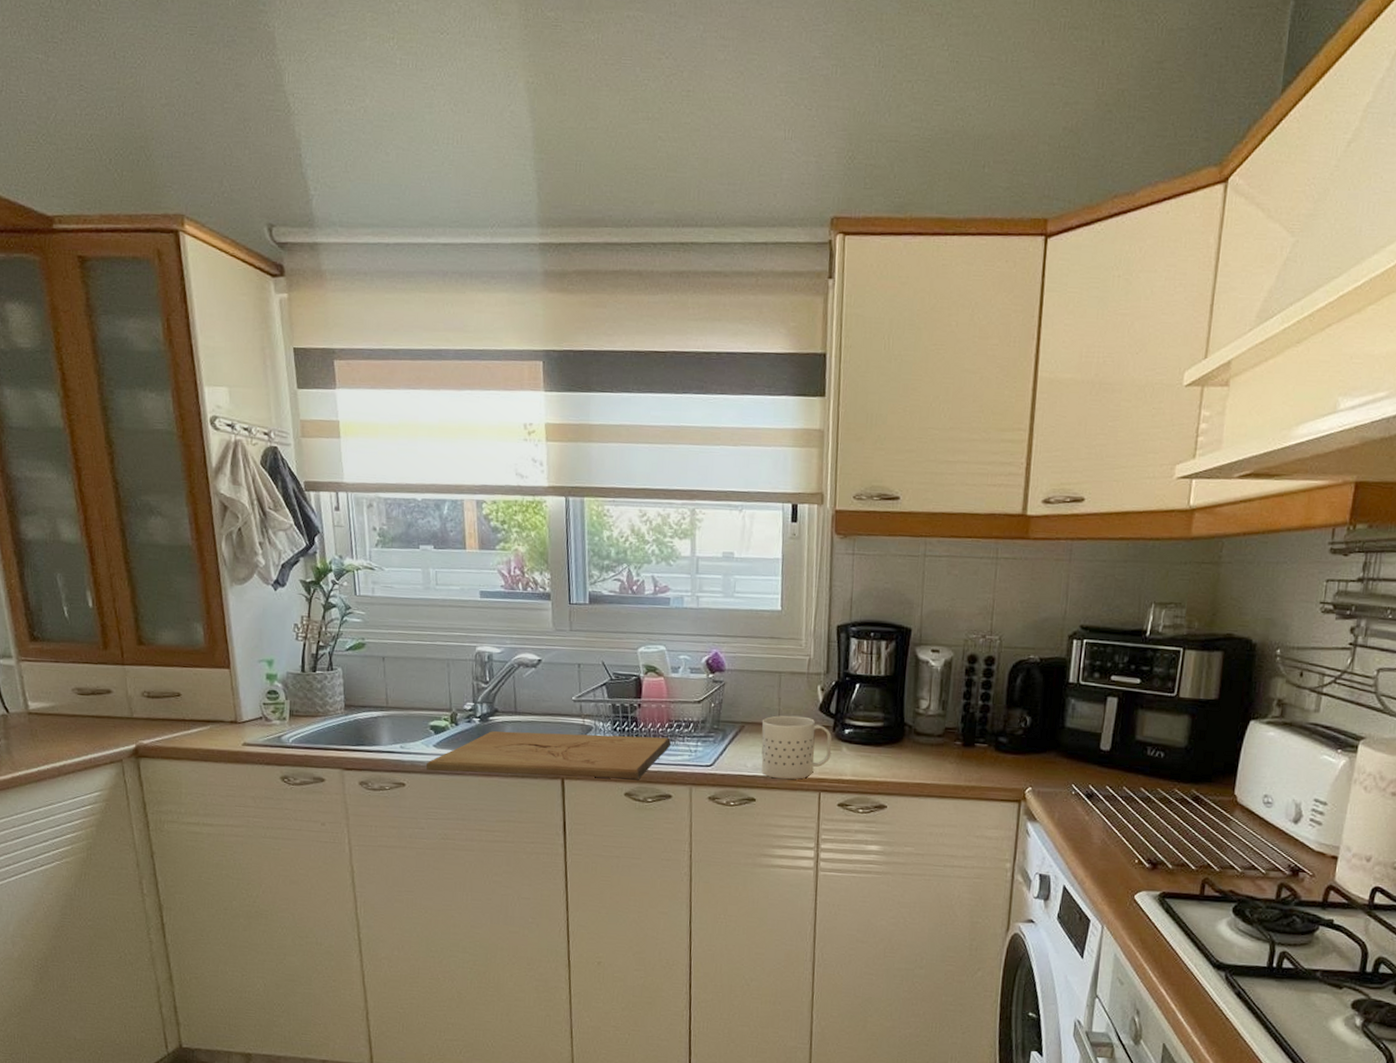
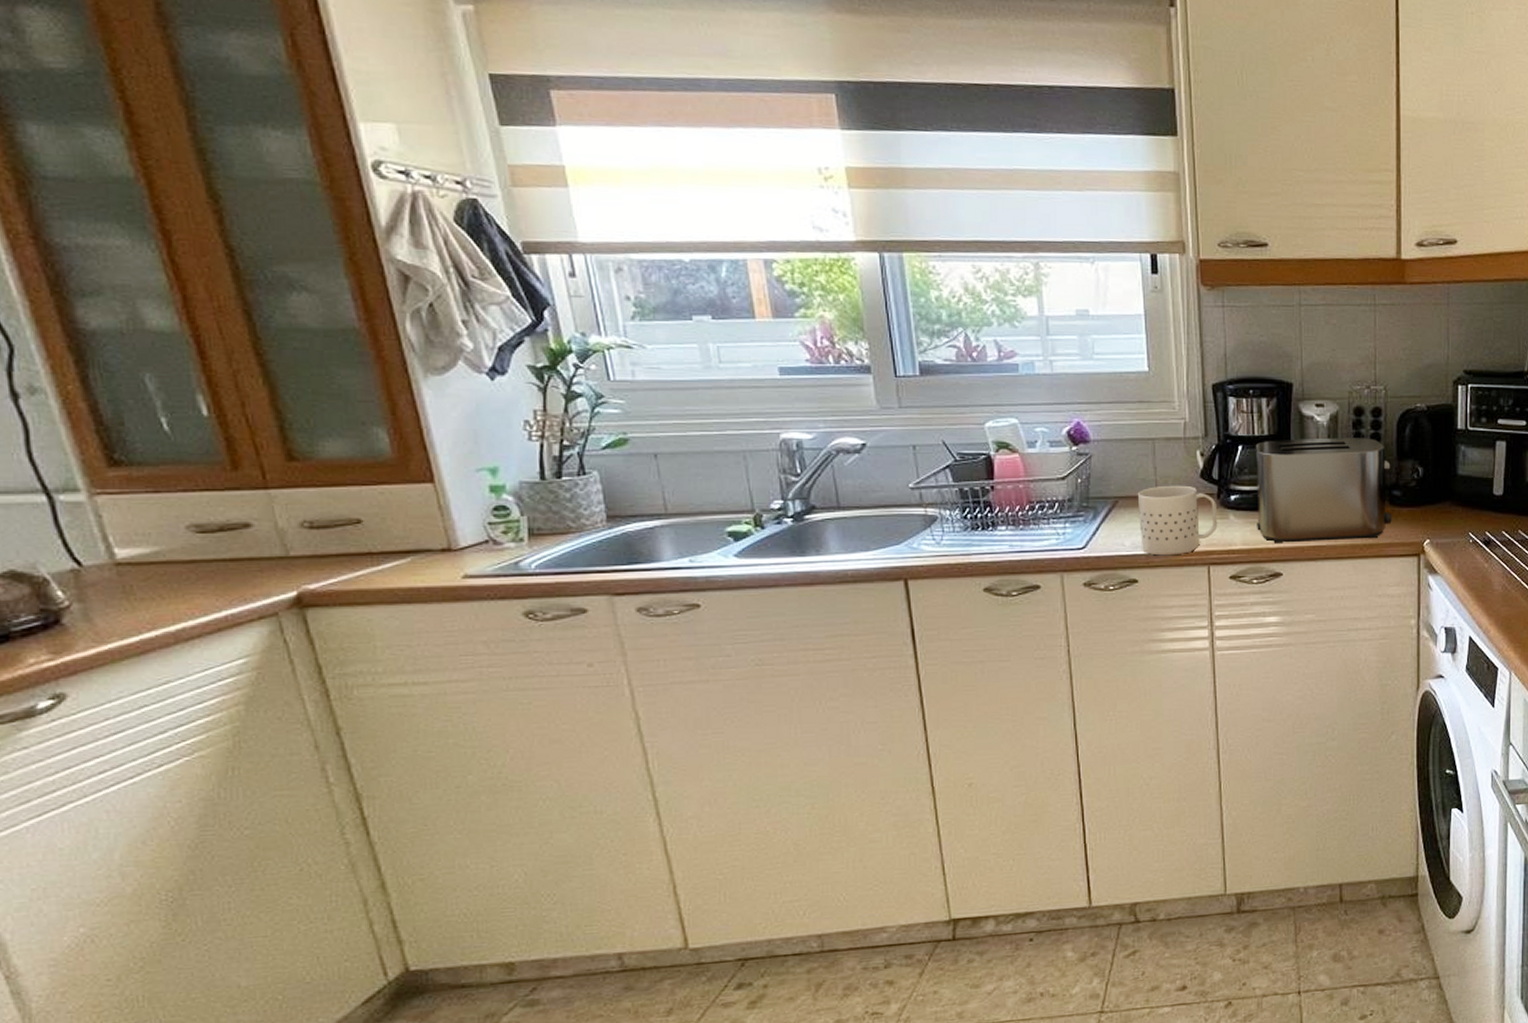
cutting board: present [426,731,671,779] -> none [727,521,1034,586]
toaster: none [866,680,999,782] -> present [1255,437,1392,545]

